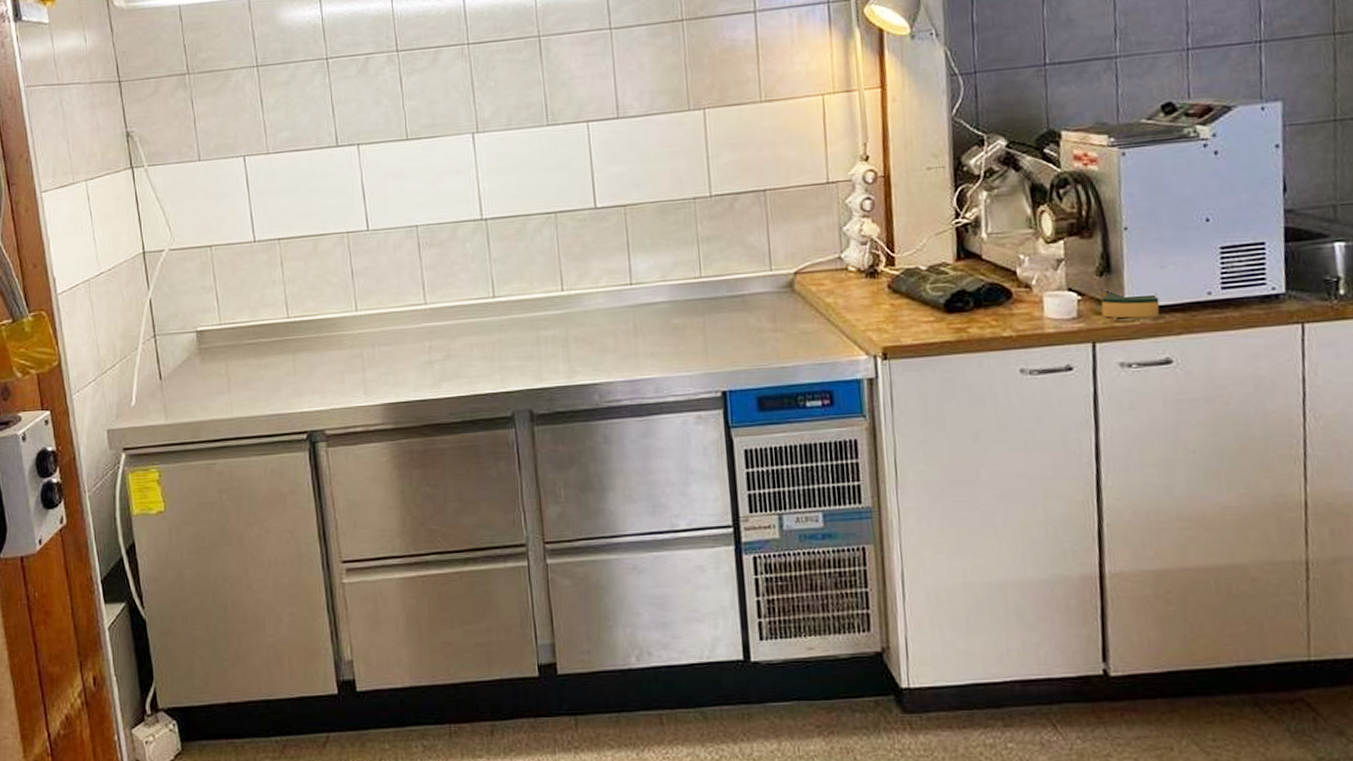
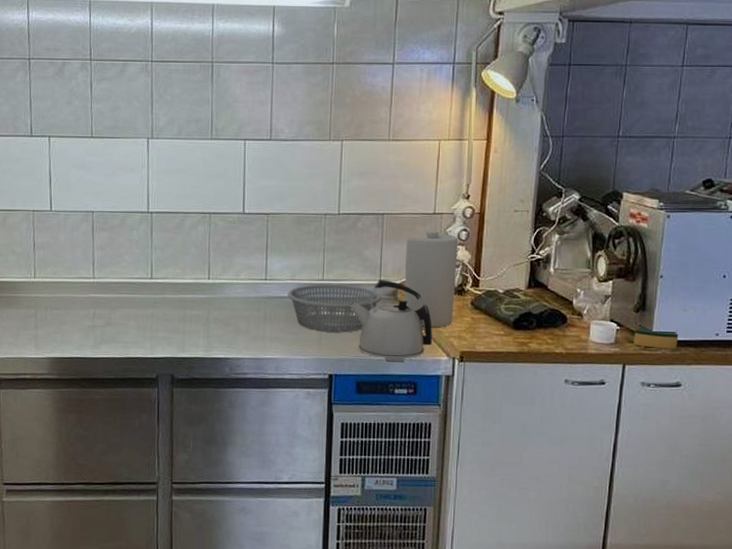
colander: none [660,280,776,341] -> present [288,284,382,333]
kettle: none [736,269,846,369] -> present [349,280,433,362]
paper towel holder: none [797,203,868,322] -> present [403,230,458,328]

